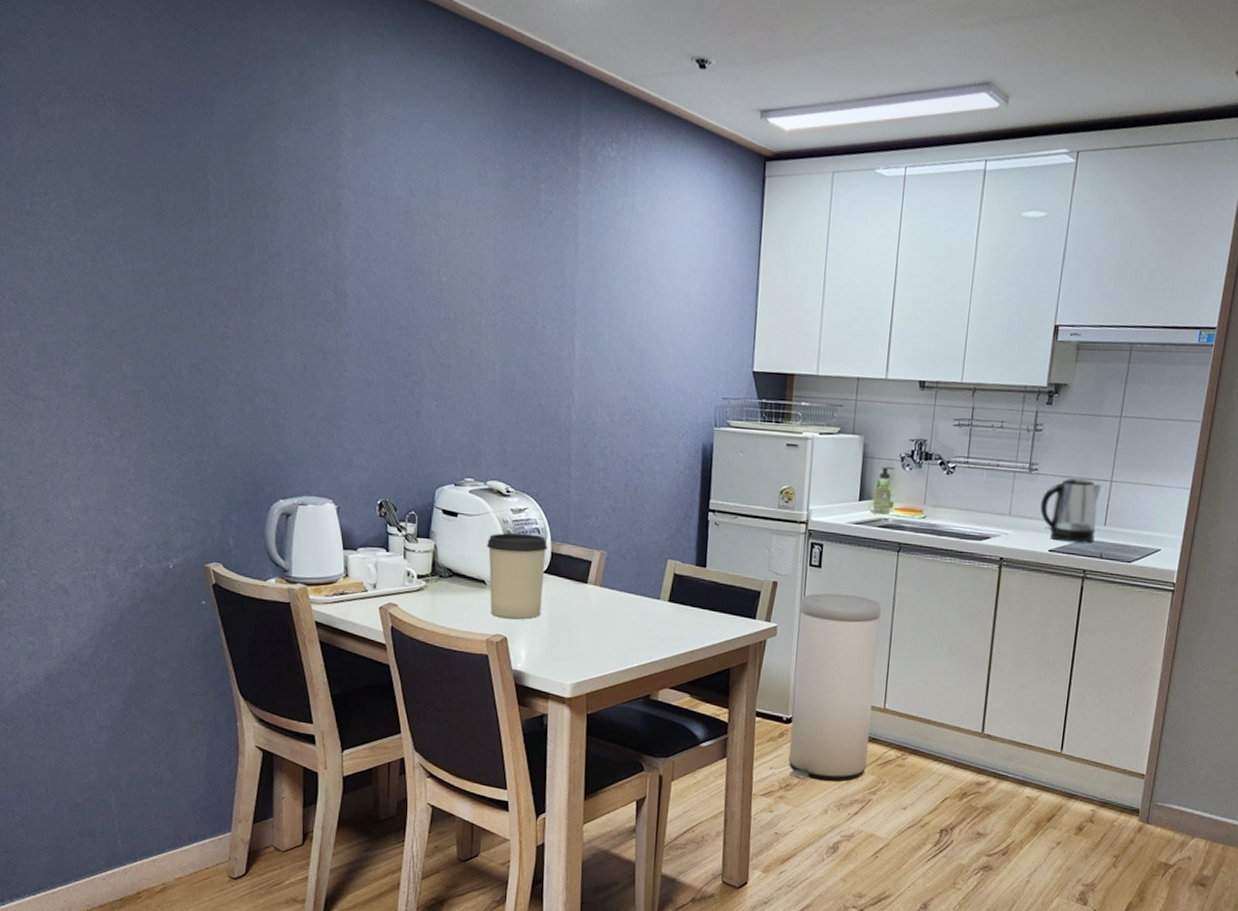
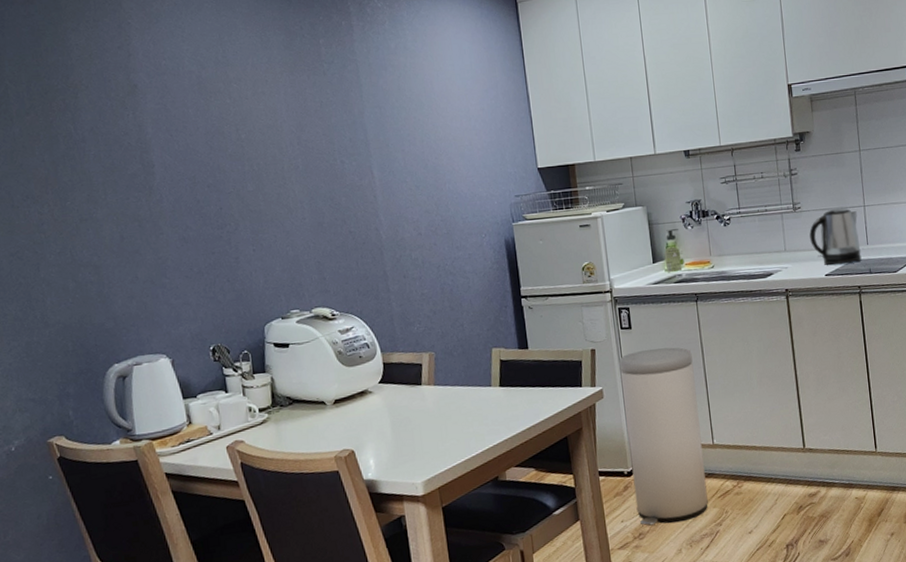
cup: present [487,533,548,620] -> none [321,349,383,433]

